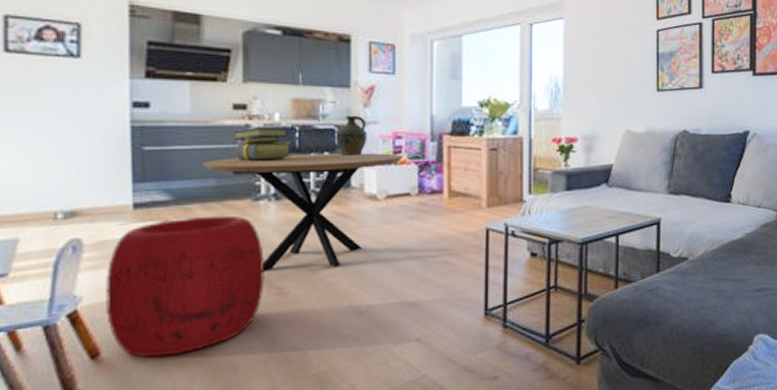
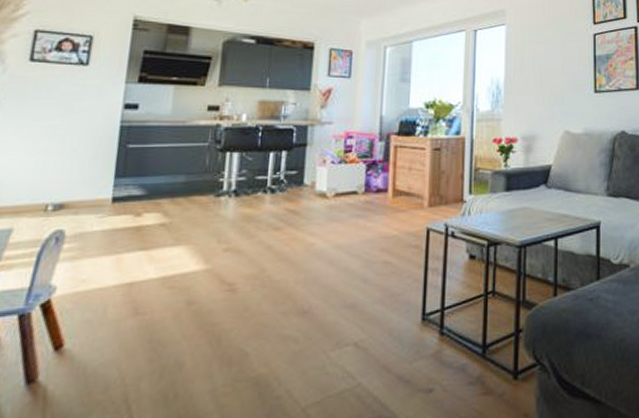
pouf: present [106,215,265,358] -> none [74,210,220,352]
dining table: present [202,153,404,271] -> none [175,152,353,266]
stack of books: present [233,127,292,161] -> none [204,126,254,158]
ceramic jug: present [335,115,367,156] -> none [293,116,322,155]

